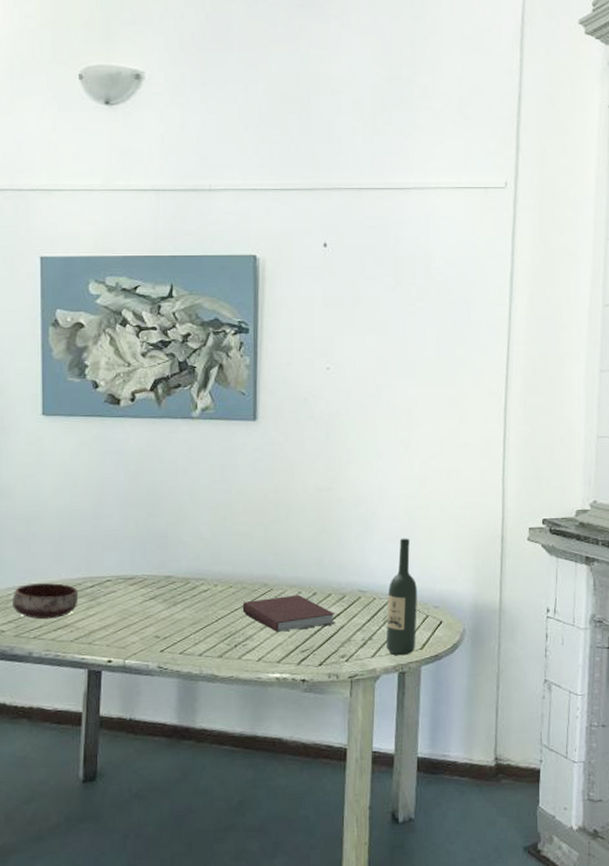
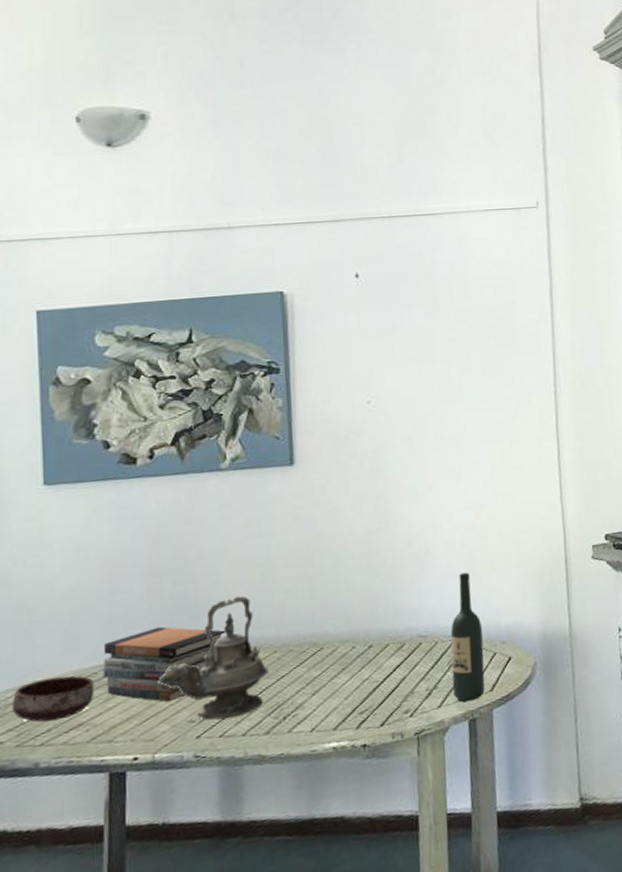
book stack: none [85,551,190,617] -> present [102,626,226,702]
teapot: none [131,533,225,640] -> present [158,595,269,721]
notebook: present [242,595,336,632] -> none [289,650,395,696]

